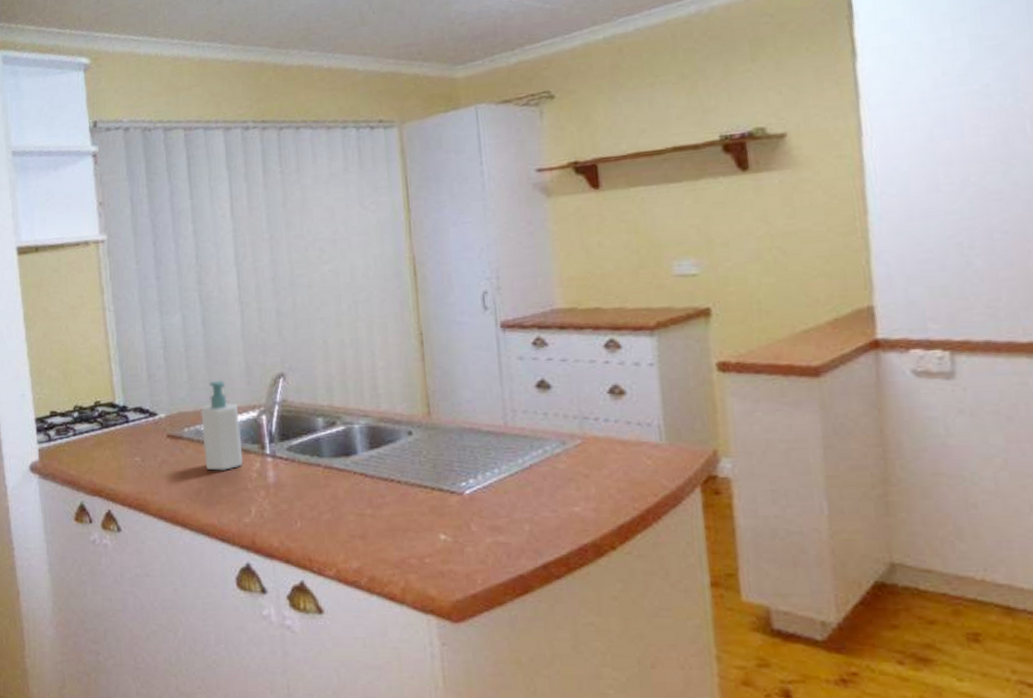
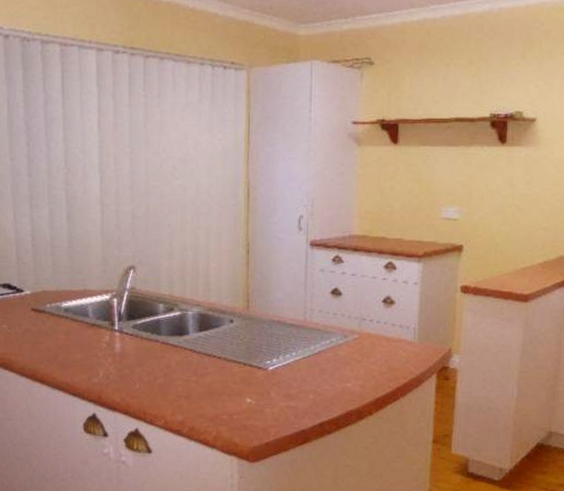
soap bottle: present [200,380,243,471] -> none [61,267,96,340]

